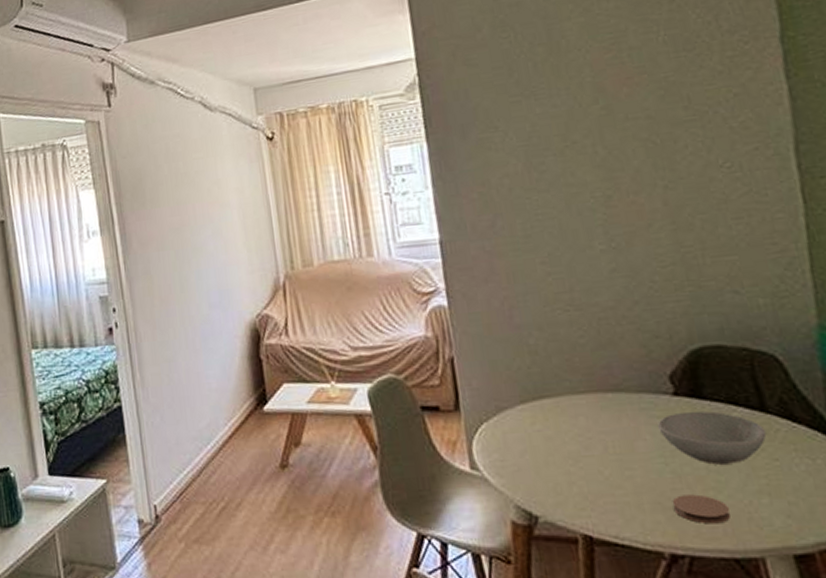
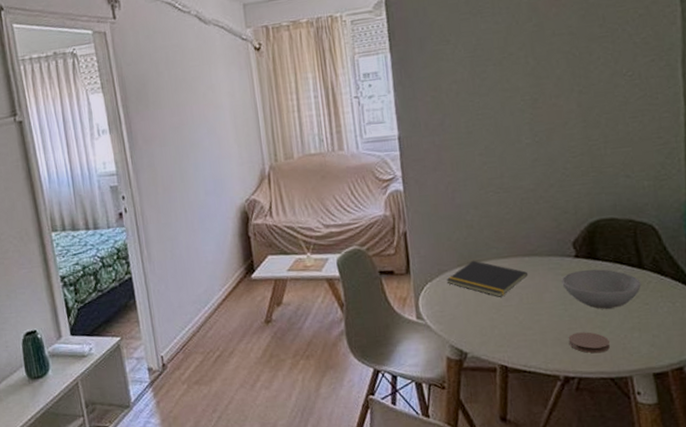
notepad: none [506,395,614,444] -> present [446,260,529,297]

